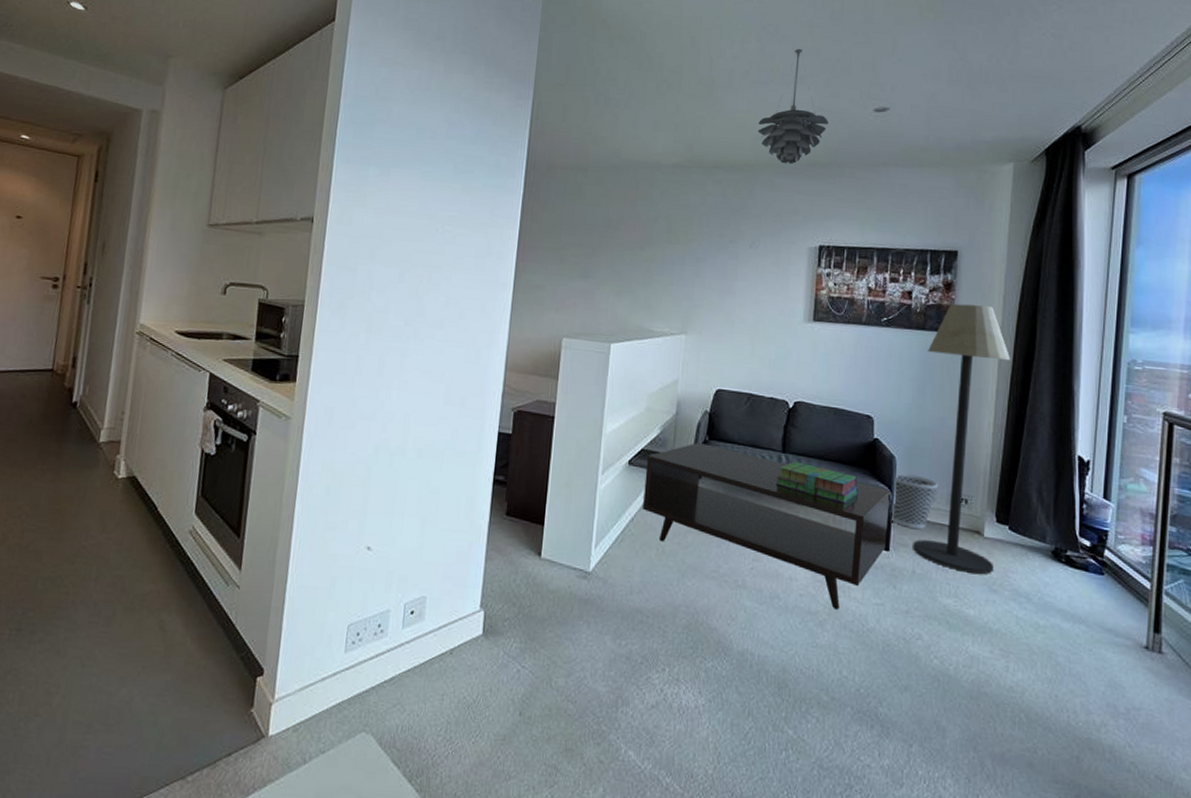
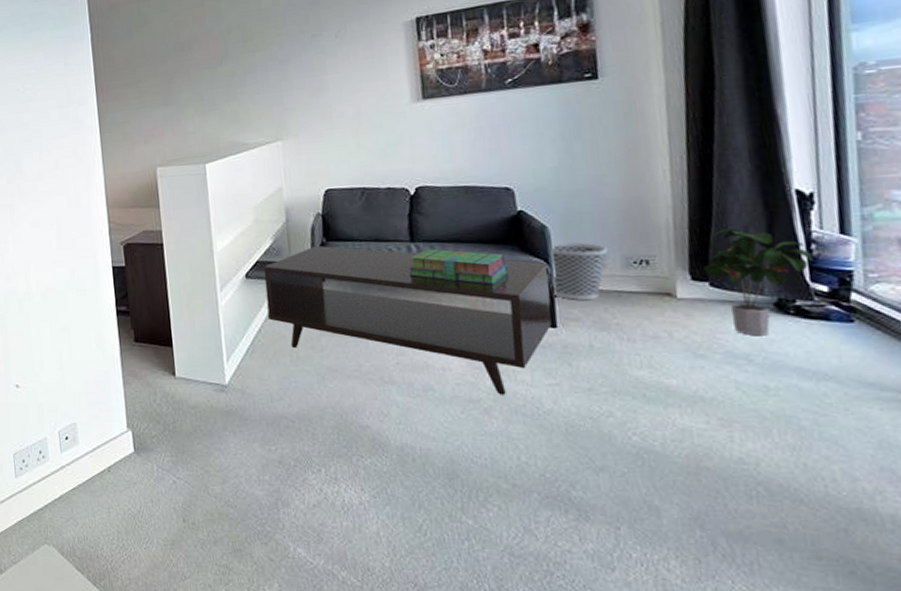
floor lamp: present [913,303,1011,574] -> none [570,39,696,340]
potted plant: none [1006,481,1083,579] -> present [703,228,814,336]

